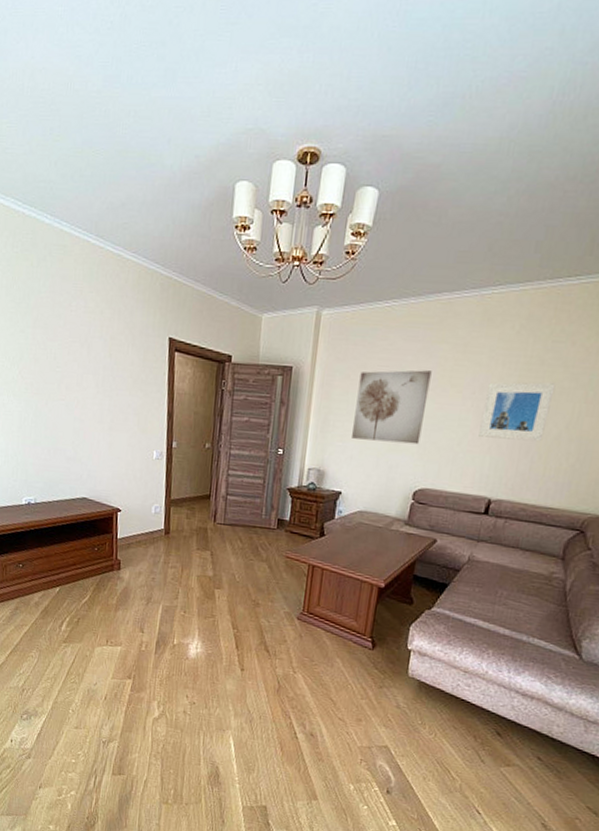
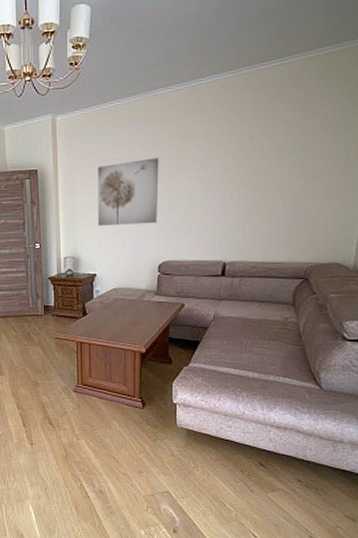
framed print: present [478,382,556,442] -> none [207,155,266,209]

